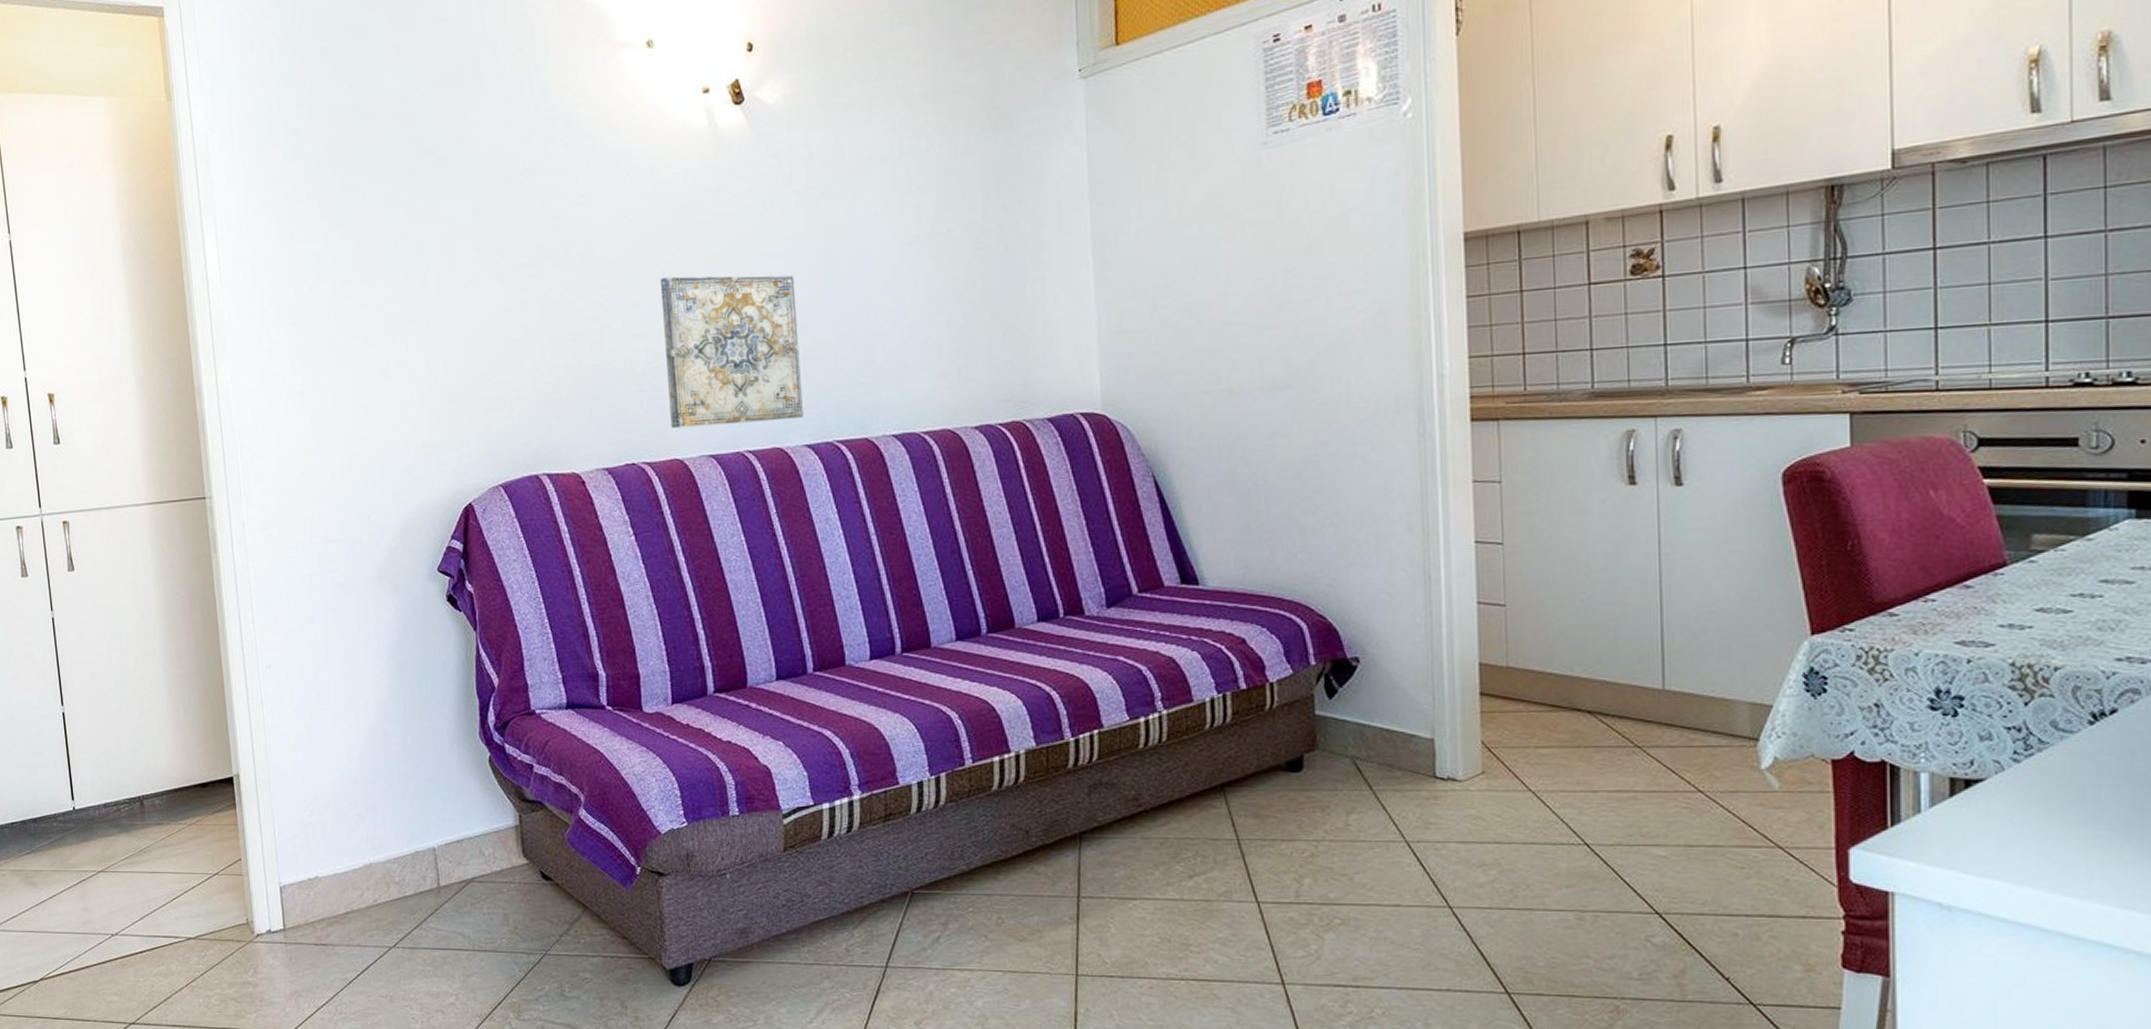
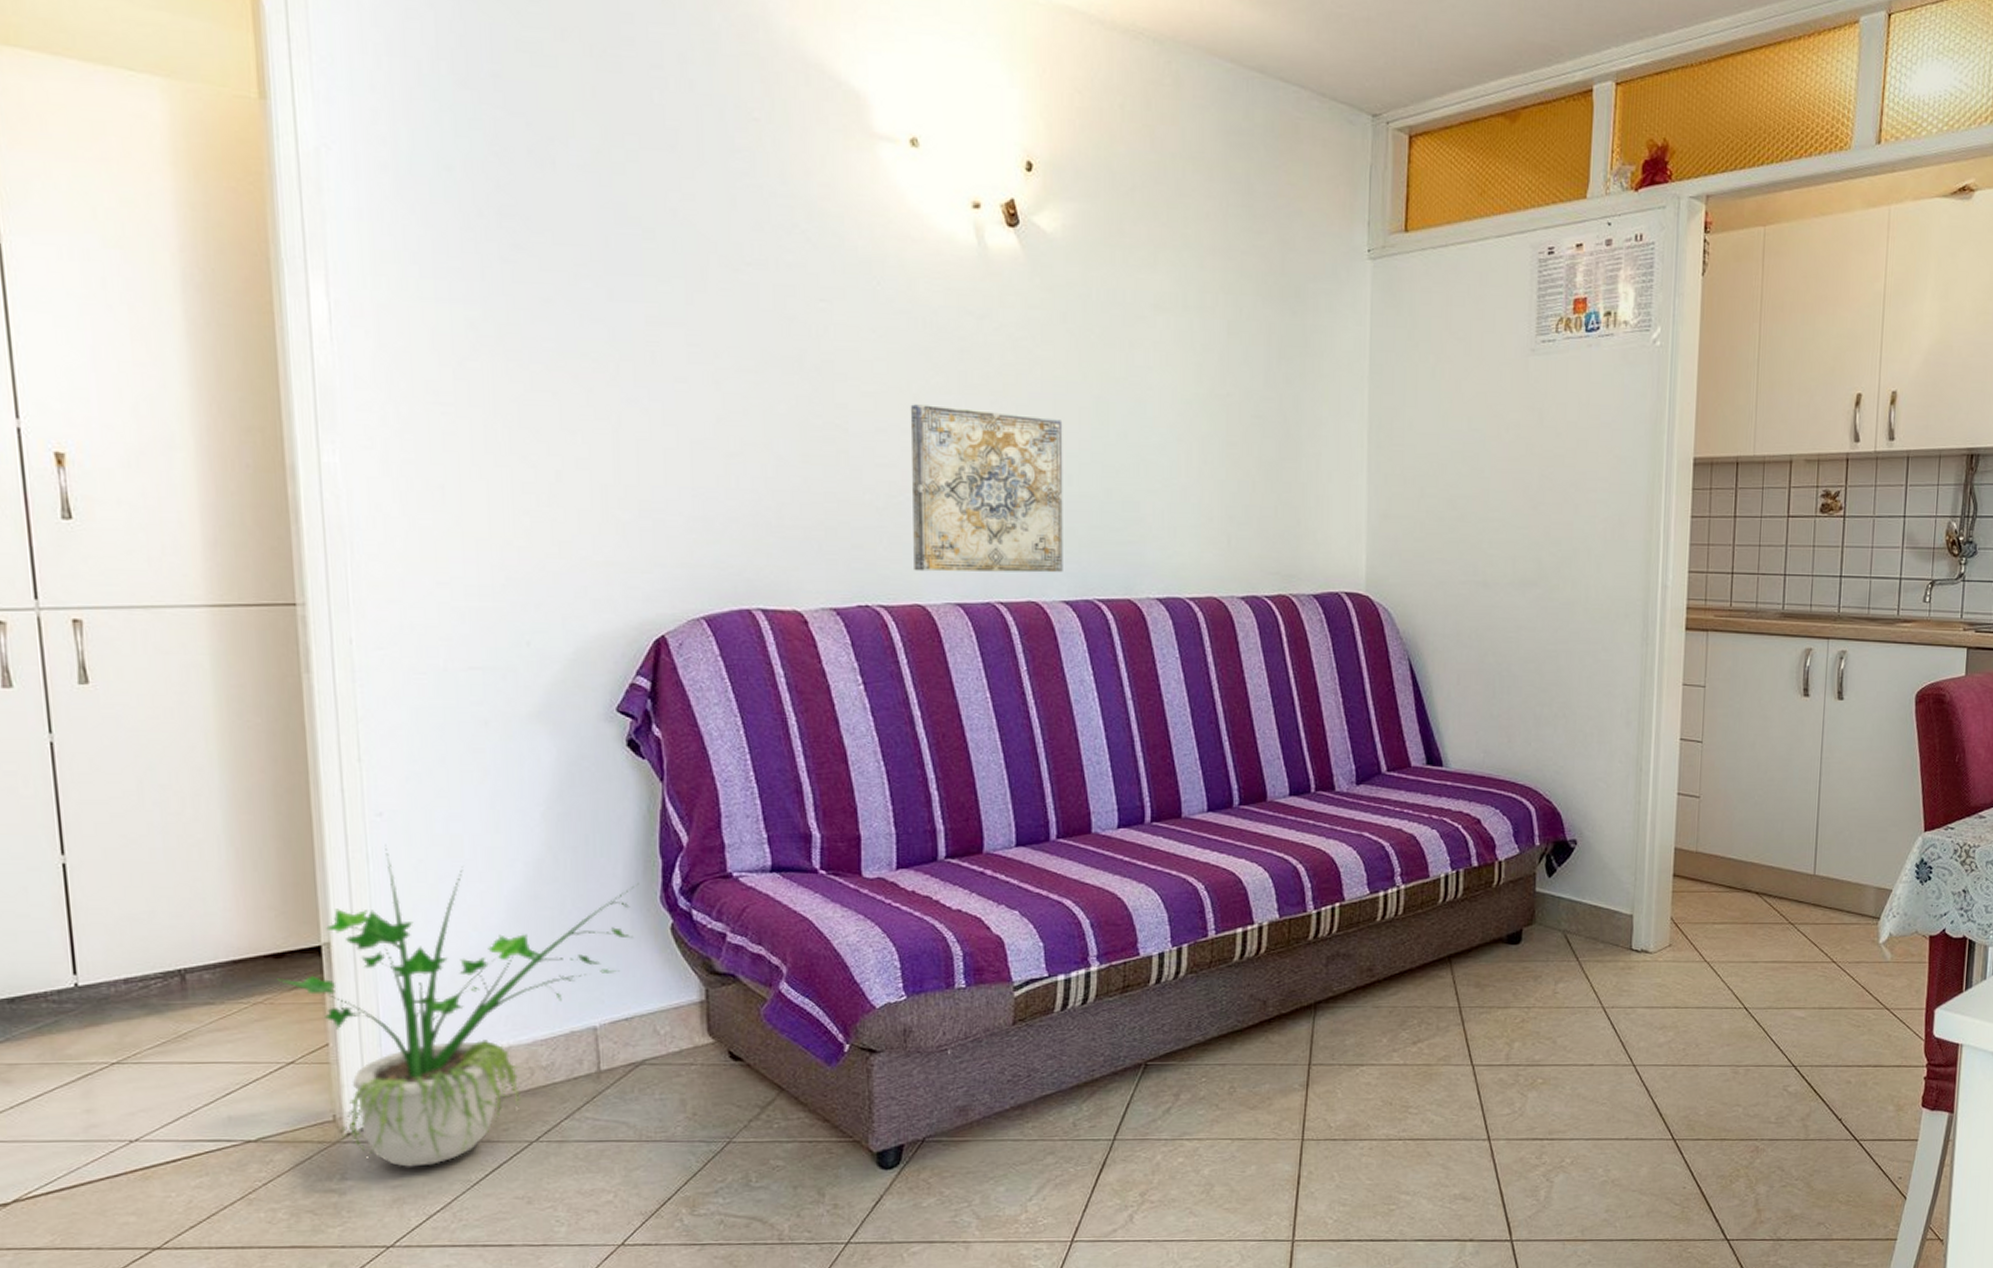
potted plant: none [204,692,462,965] -> present [277,845,639,1167]

